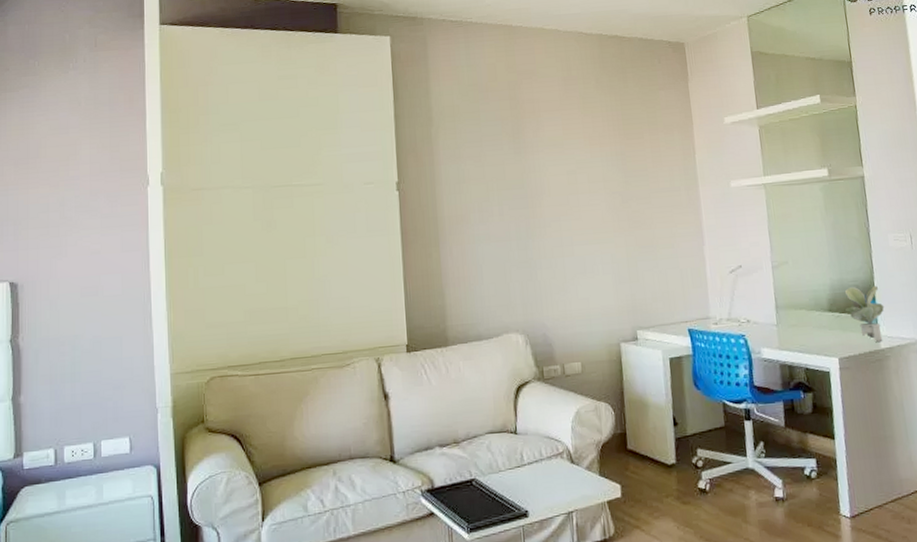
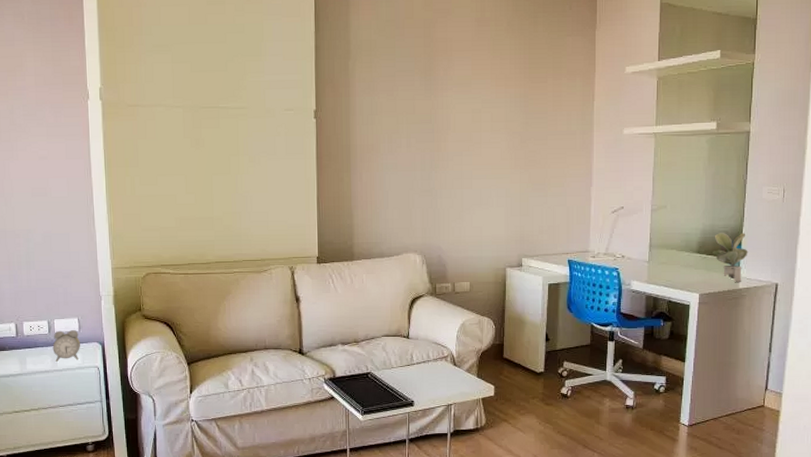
alarm clock: none [98,452,132,494] -> present [52,330,81,363]

